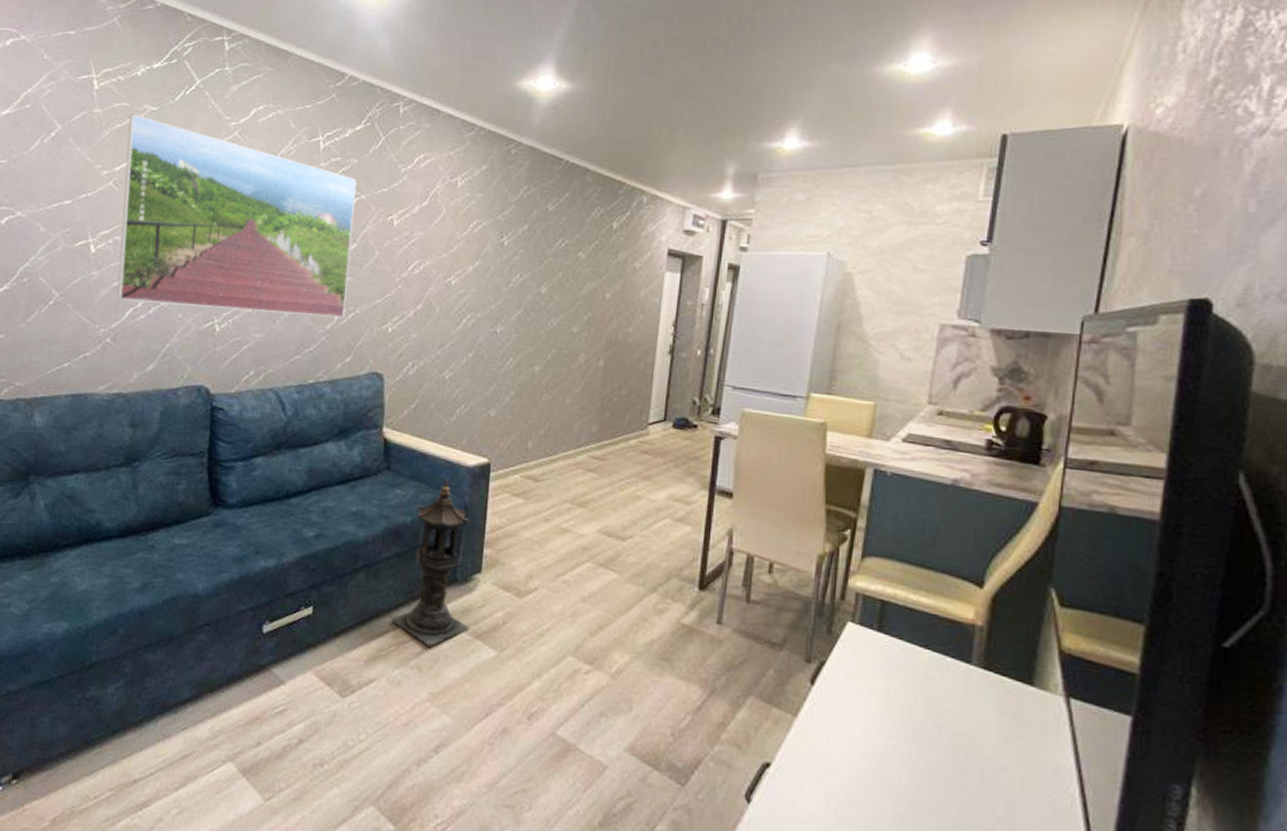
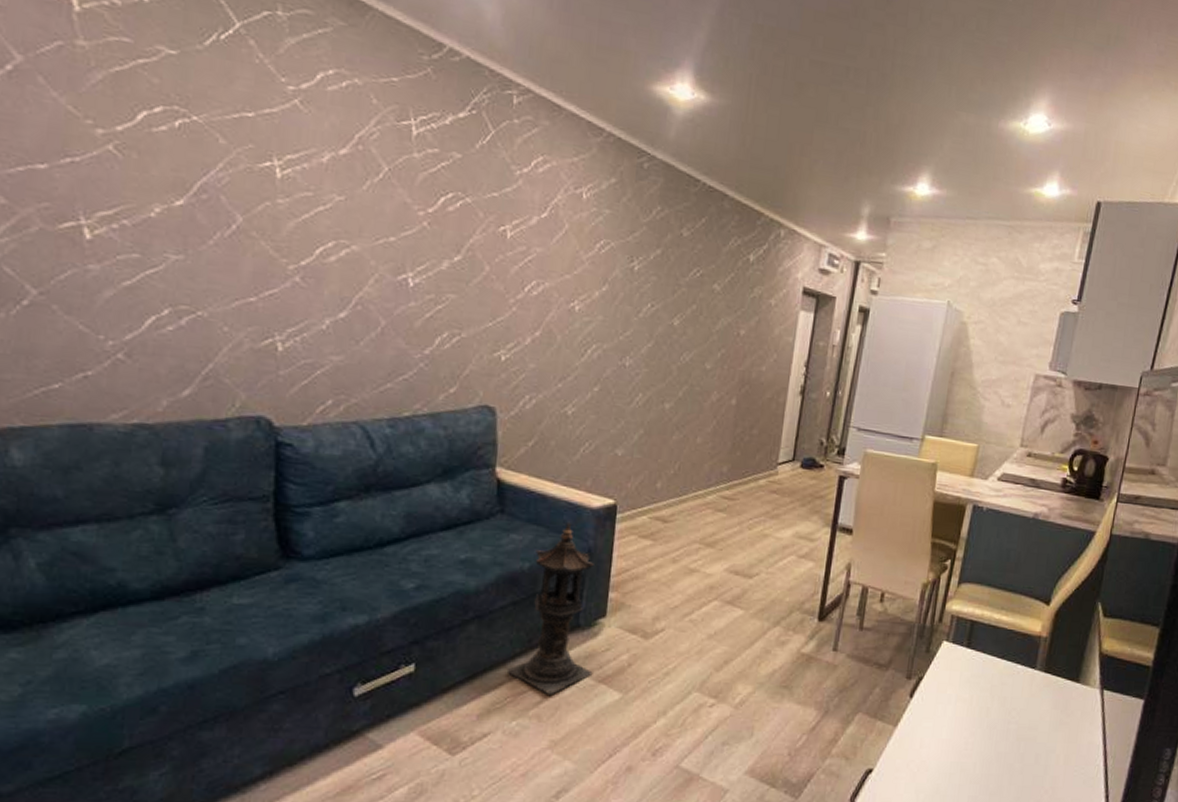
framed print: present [117,113,357,319] -> none [130,54,460,343]

